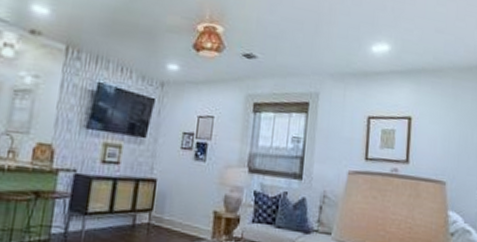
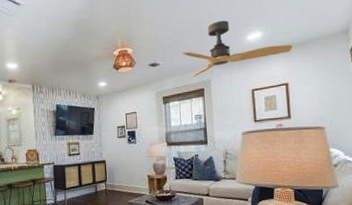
ceiling fan: none [288,18,423,85] -> present [182,20,293,78]

